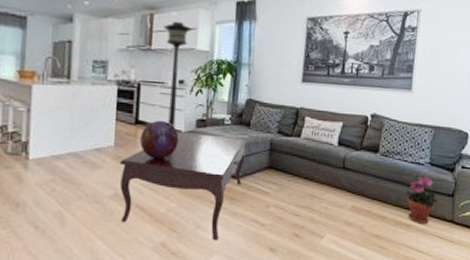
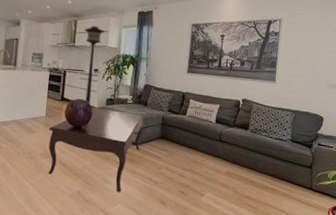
potted plant: present [406,176,438,224] -> none [271,150,299,189]

